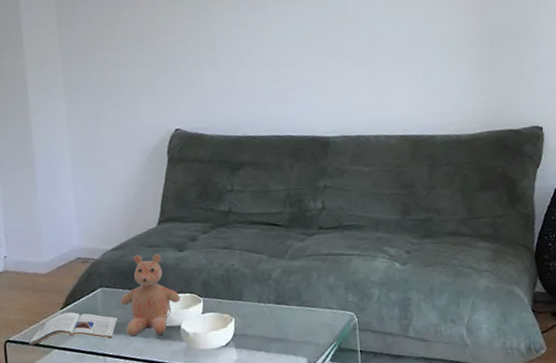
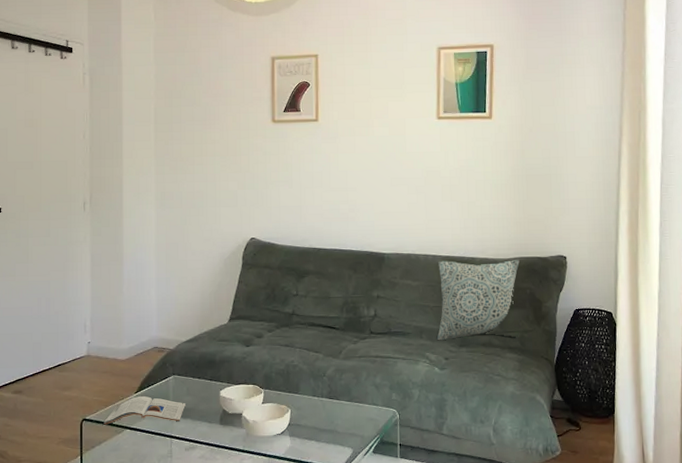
stuffed animal: present [120,254,180,337] -> none [190,347,244,421]
pillow: none [392,134,490,233] -> present [436,260,520,341]

